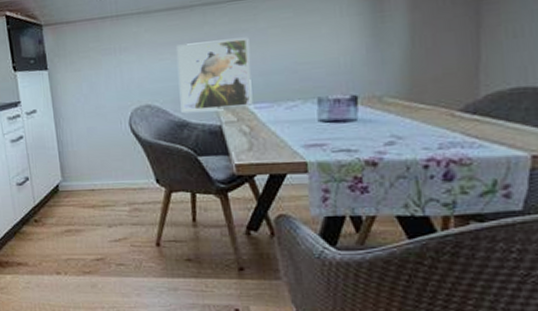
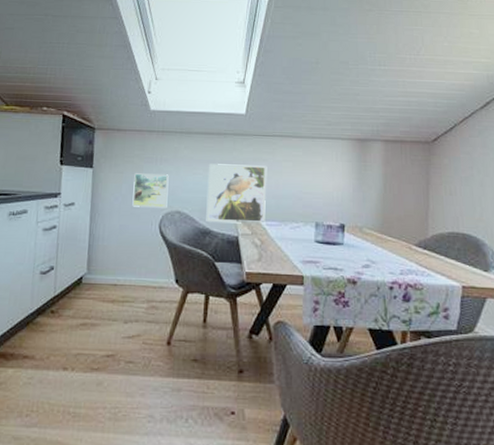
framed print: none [93,65,135,107] -> present [132,173,169,208]

